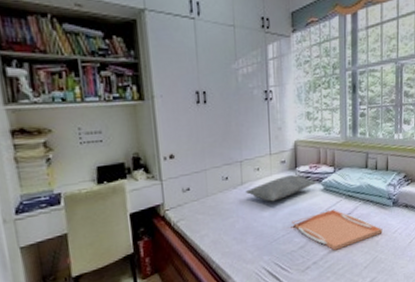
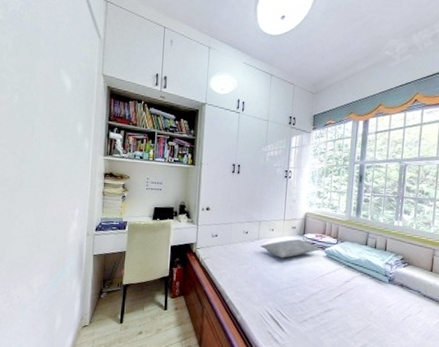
serving tray: present [292,210,383,250] -> none [295,275,377,311]

